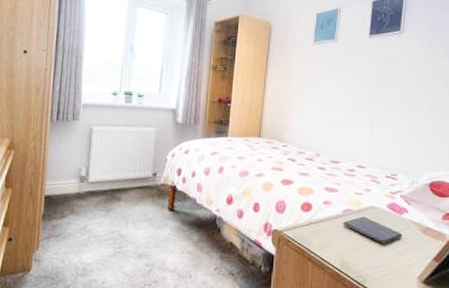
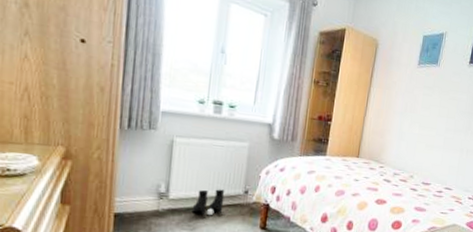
boots: none [107,172,136,198] -> present [192,189,225,216]

